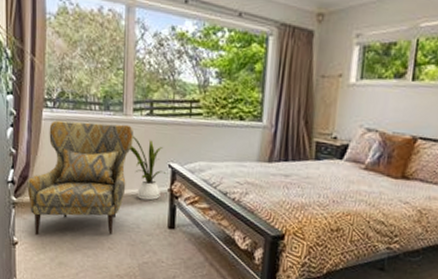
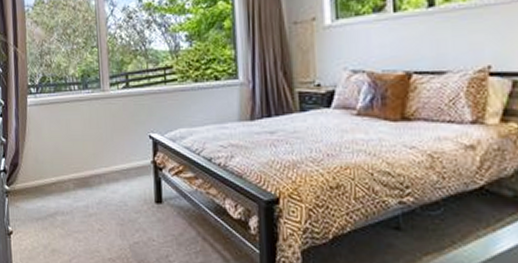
armchair: present [27,120,133,236] -> none [17,100,113,223]
house plant: present [130,135,167,201] -> none [110,110,148,175]

